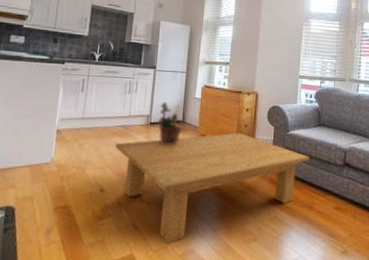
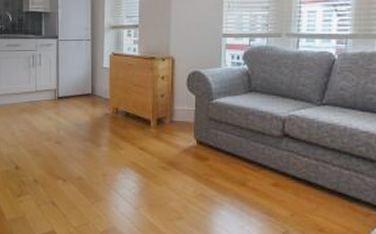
coffee table: present [115,133,309,244] -> none [25,104,239,221]
potted plant: present [157,101,183,146] -> none [65,73,93,121]

